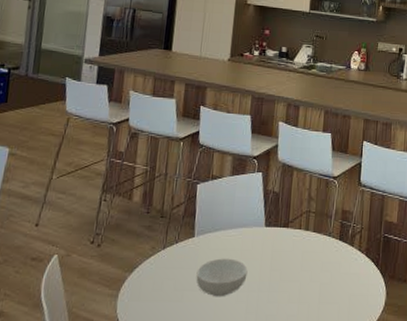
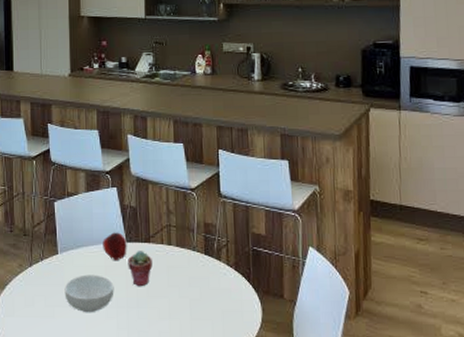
apple: none [241,216,266,245] -> present [102,232,127,261]
potted succulent: none [263,235,289,271] -> present [127,251,152,287]

